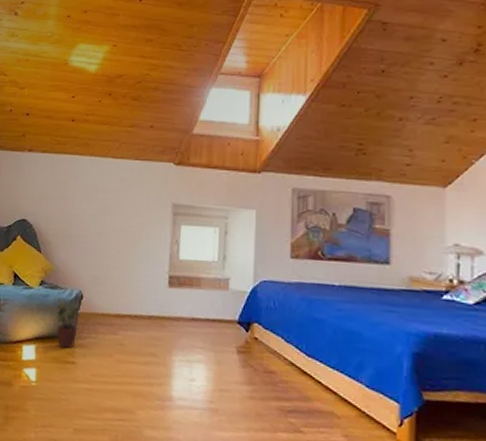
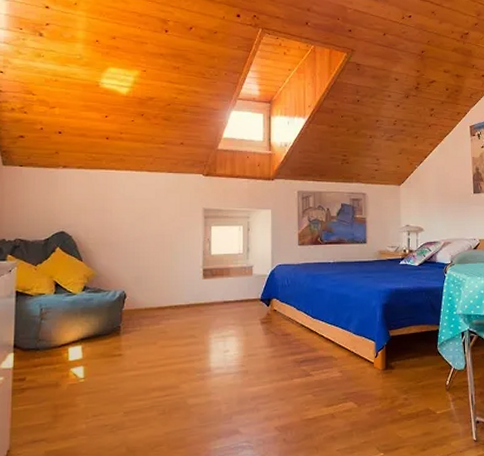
potted plant: present [56,297,82,349] -> none [101,299,126,344]

